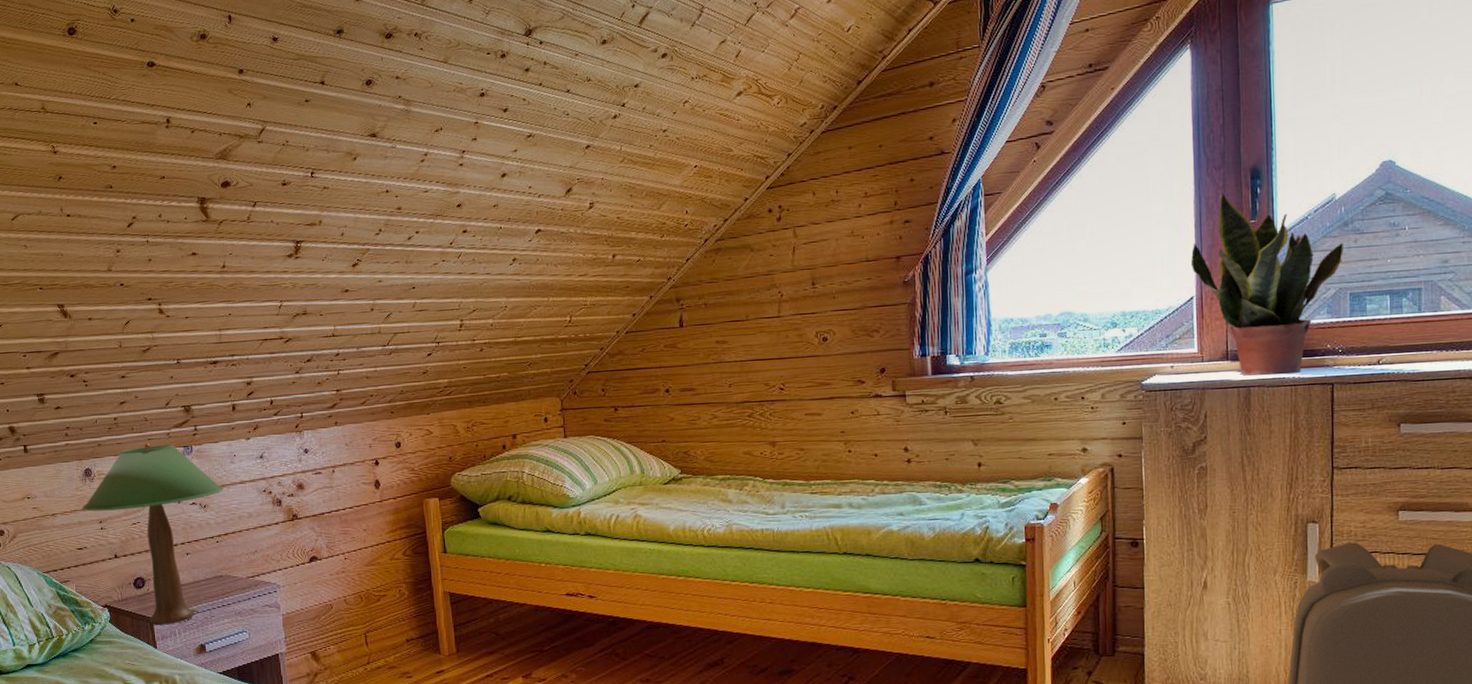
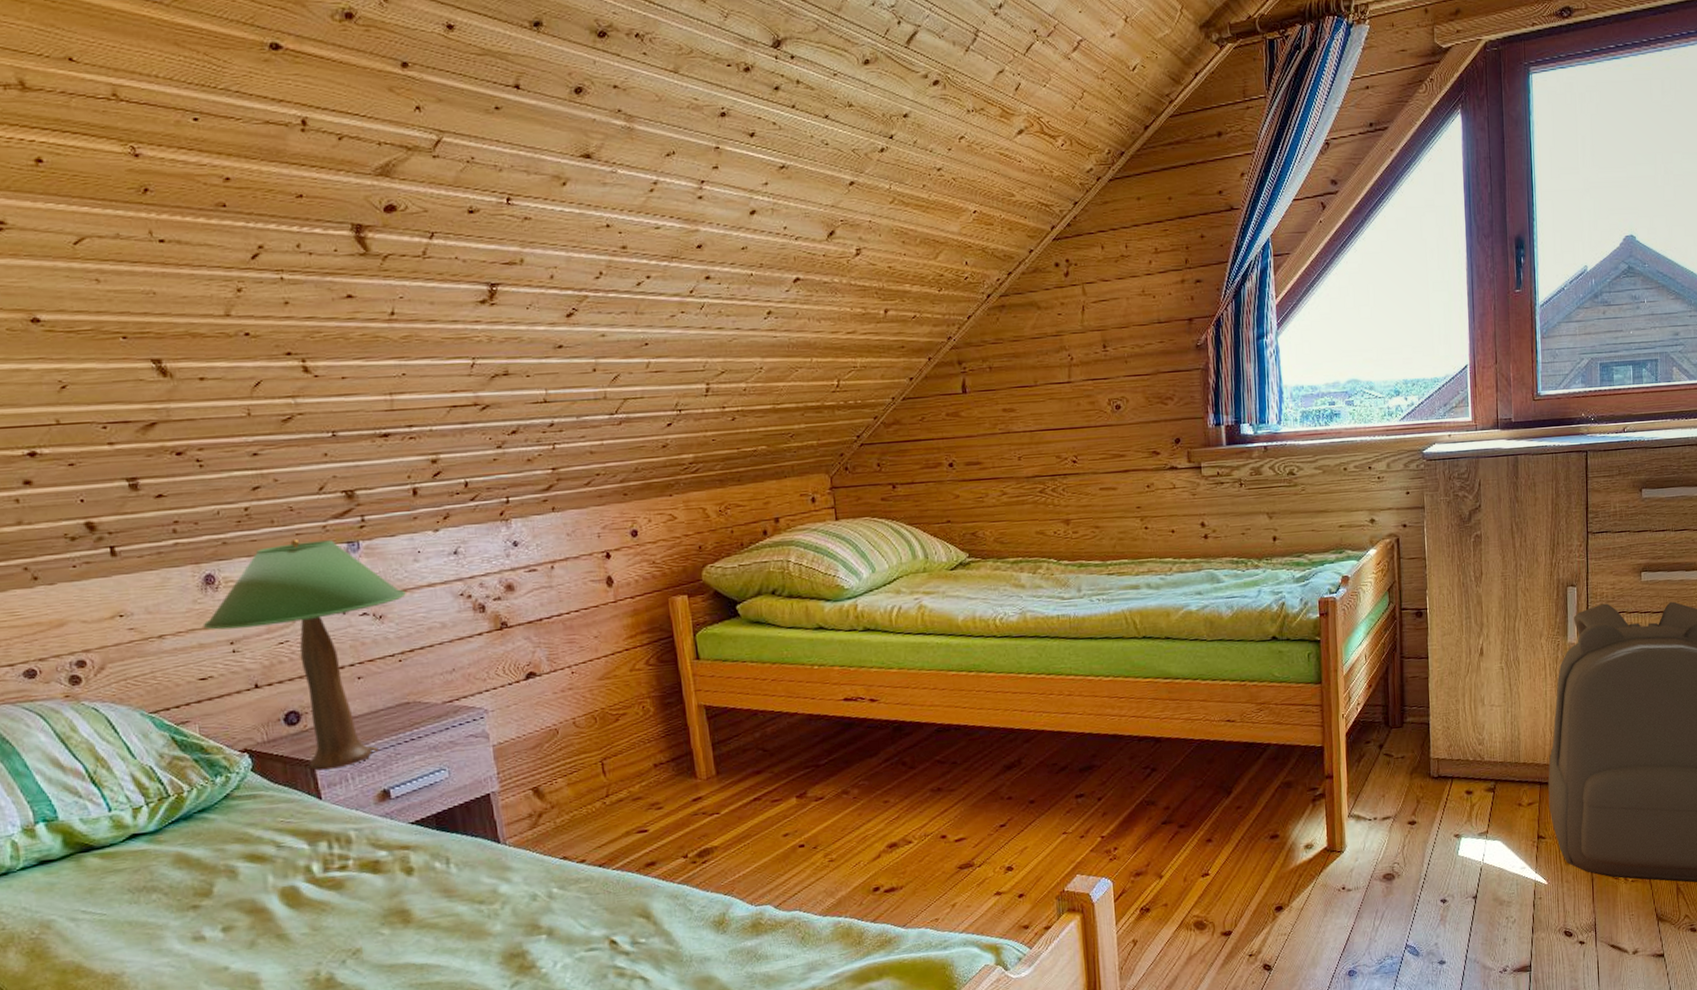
potted plant: present [1191,192,1344,376] -> none [1465,261,1594,445]

